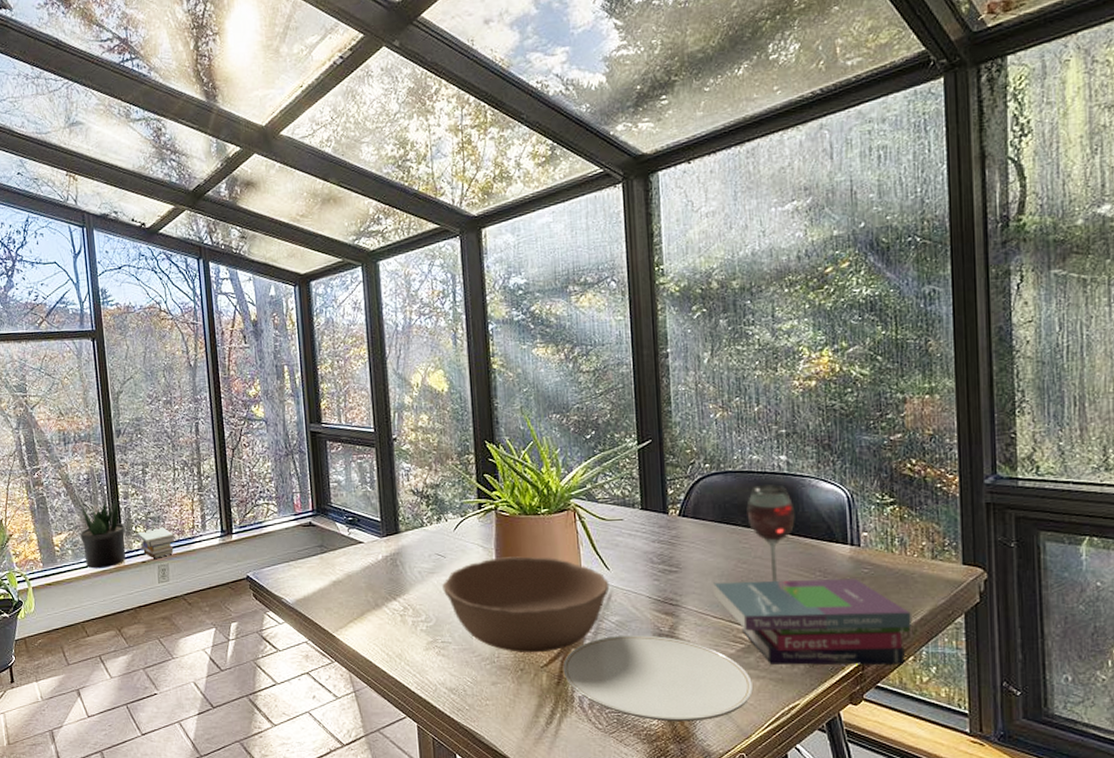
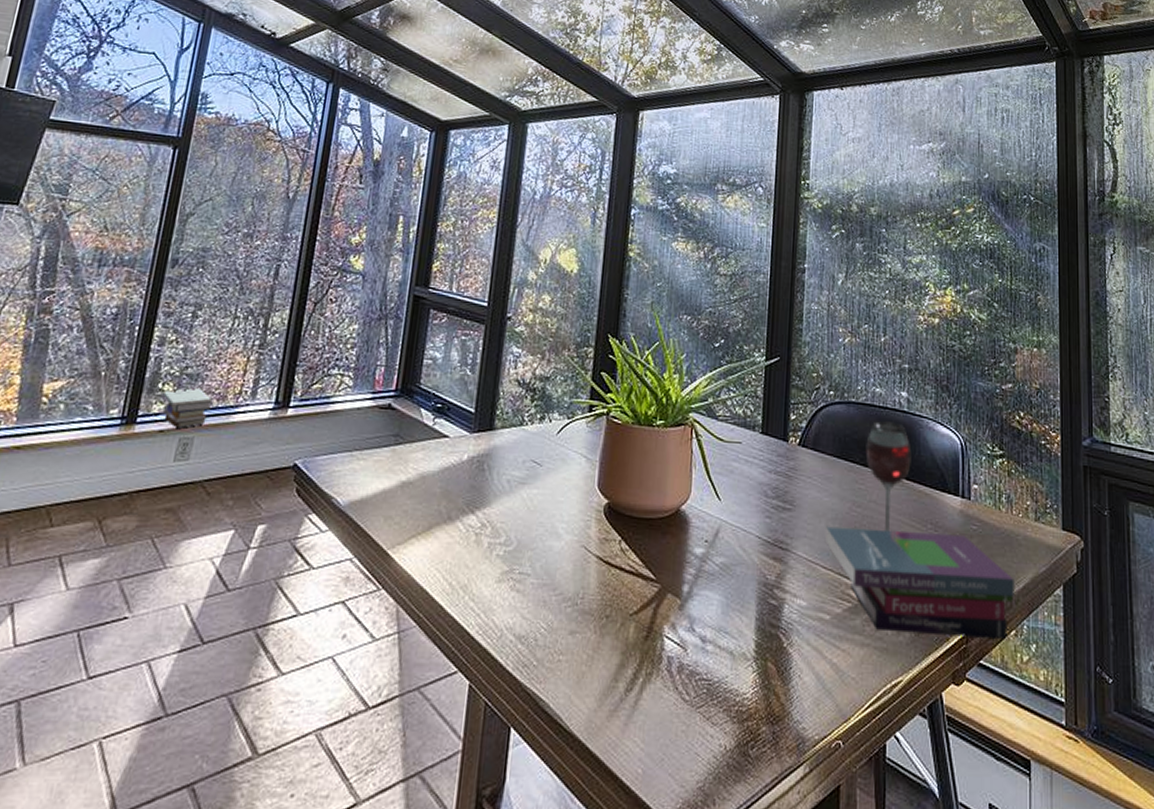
planter: present [80,498,126,569] -> none [79,340,149,434]
bowl: present [442,556,610,653] -> none [531,472,719,597]
plate: present [562,635,754,722] -> none [654,582,857,697]

